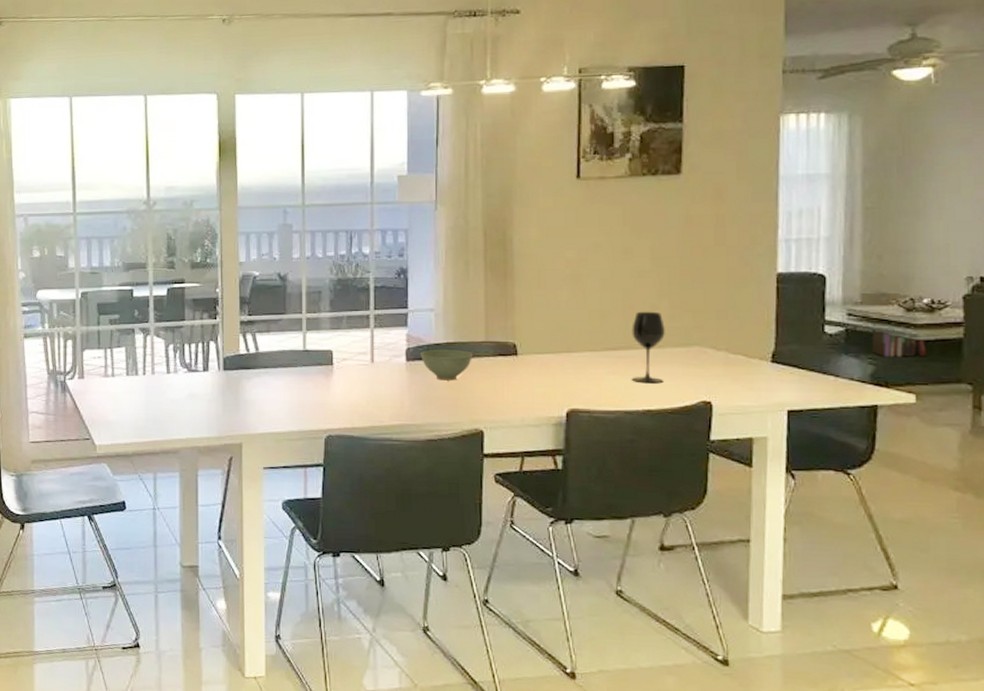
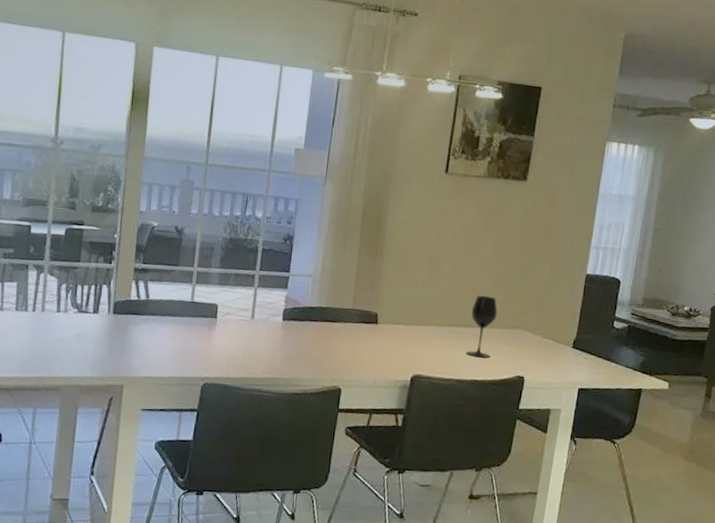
bowl: present [420,349,474,381] -> none [295,312,341,342]
books: present [871,329,927,357] -> none [644,327,681,353]

